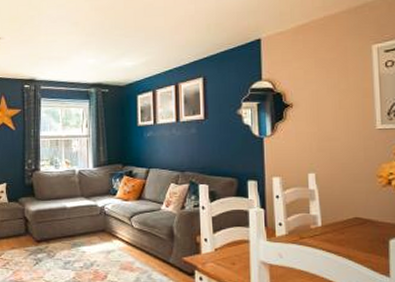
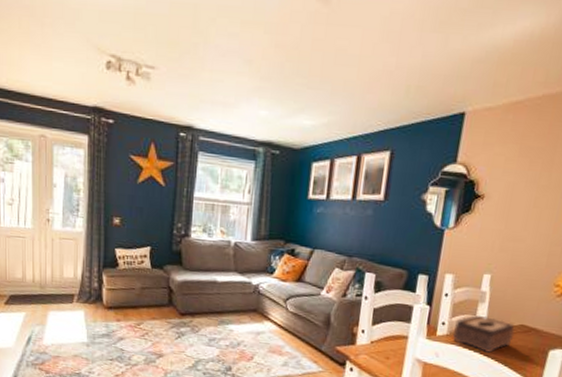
tissue box: none [292,212,352,249] -> present [453,315,515,354]

